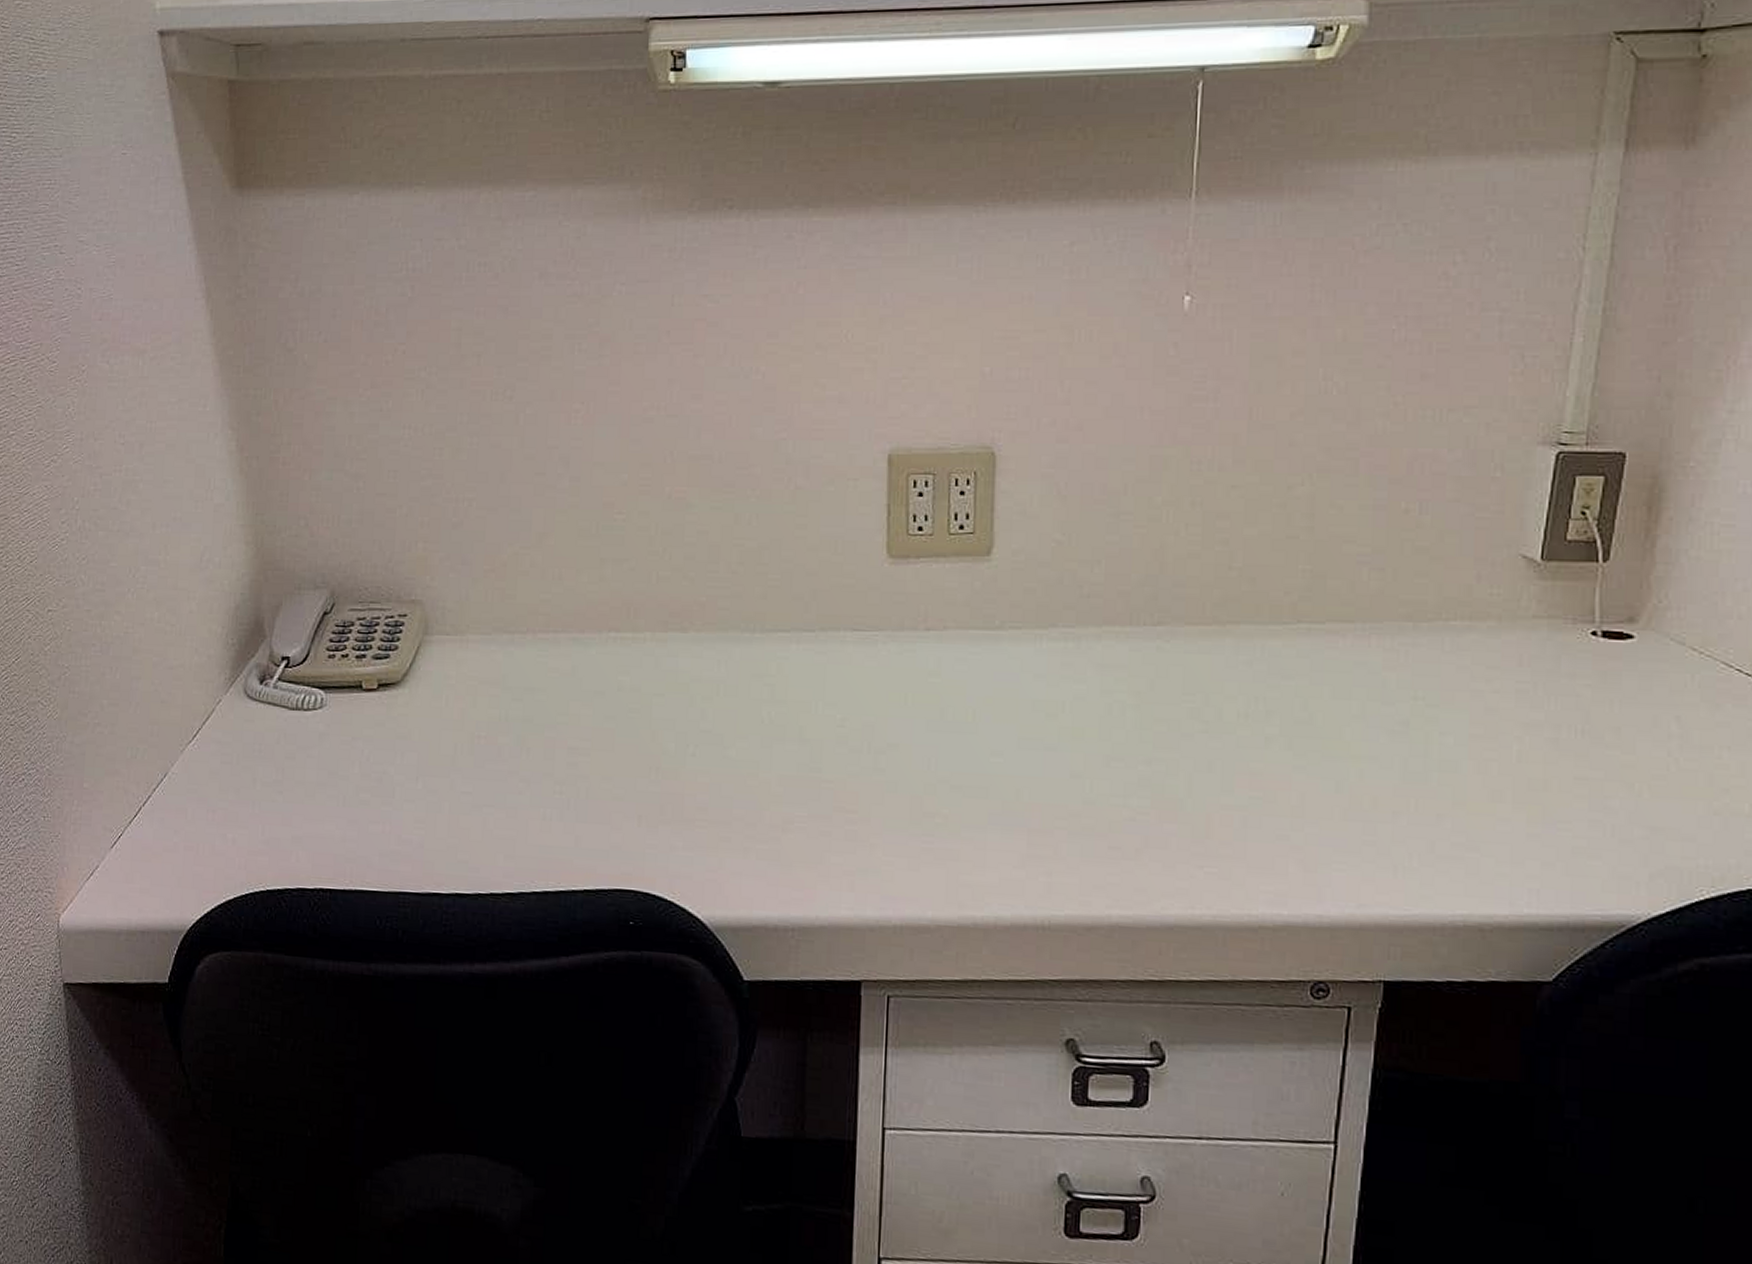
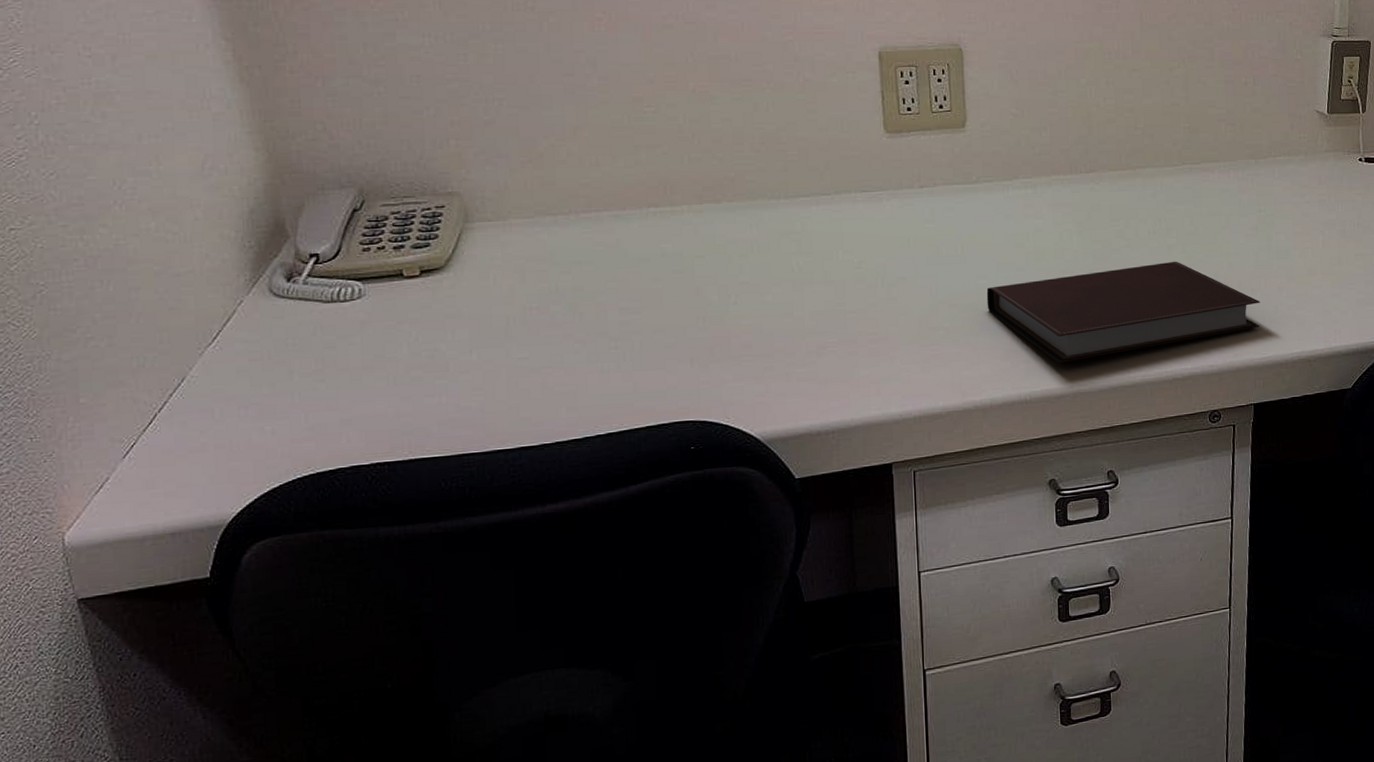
notebook: none [1000,758,1406,883] -> present [986,261,1260,364]

